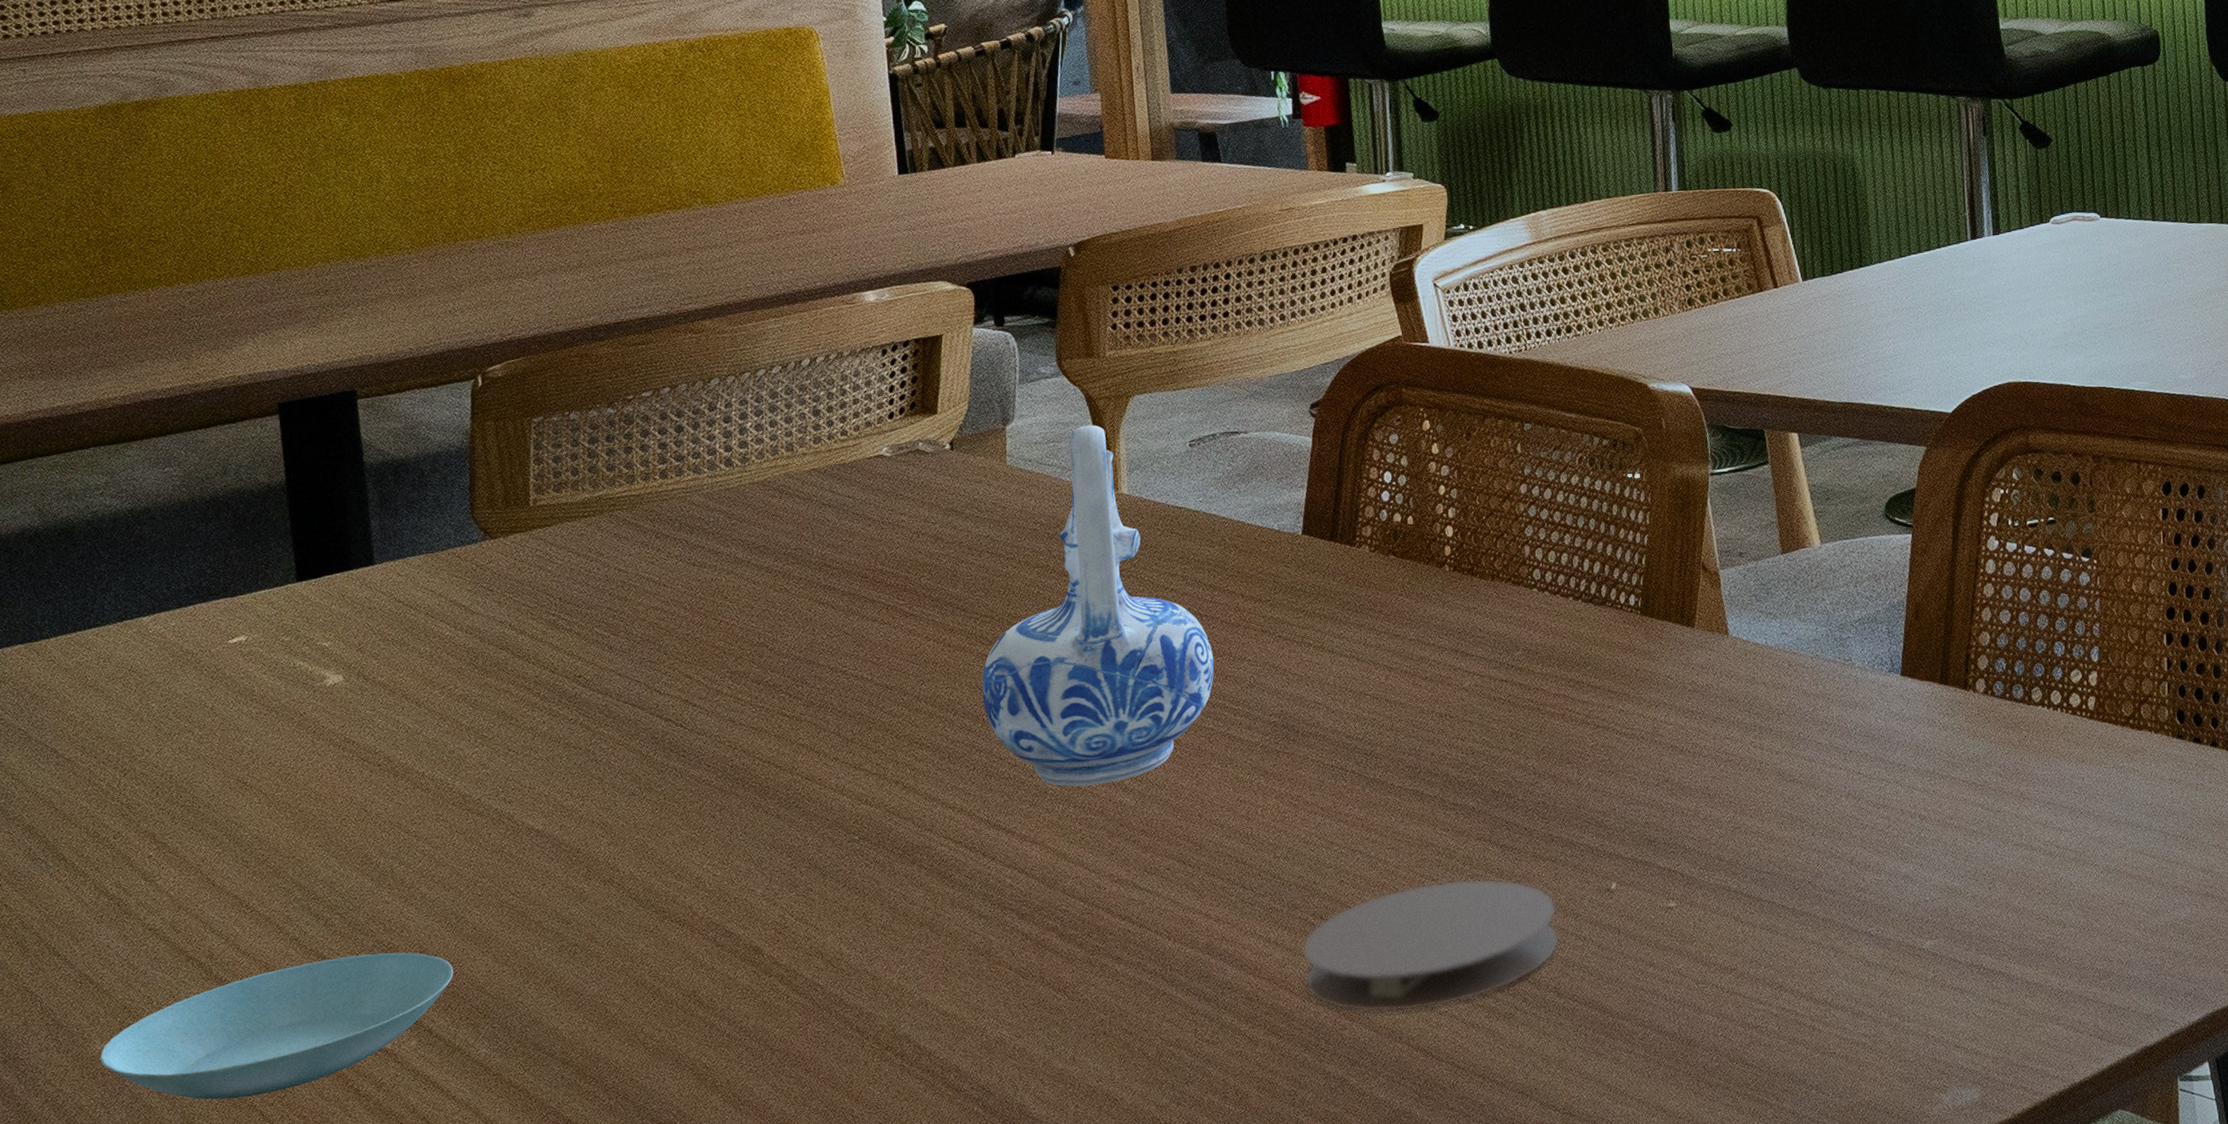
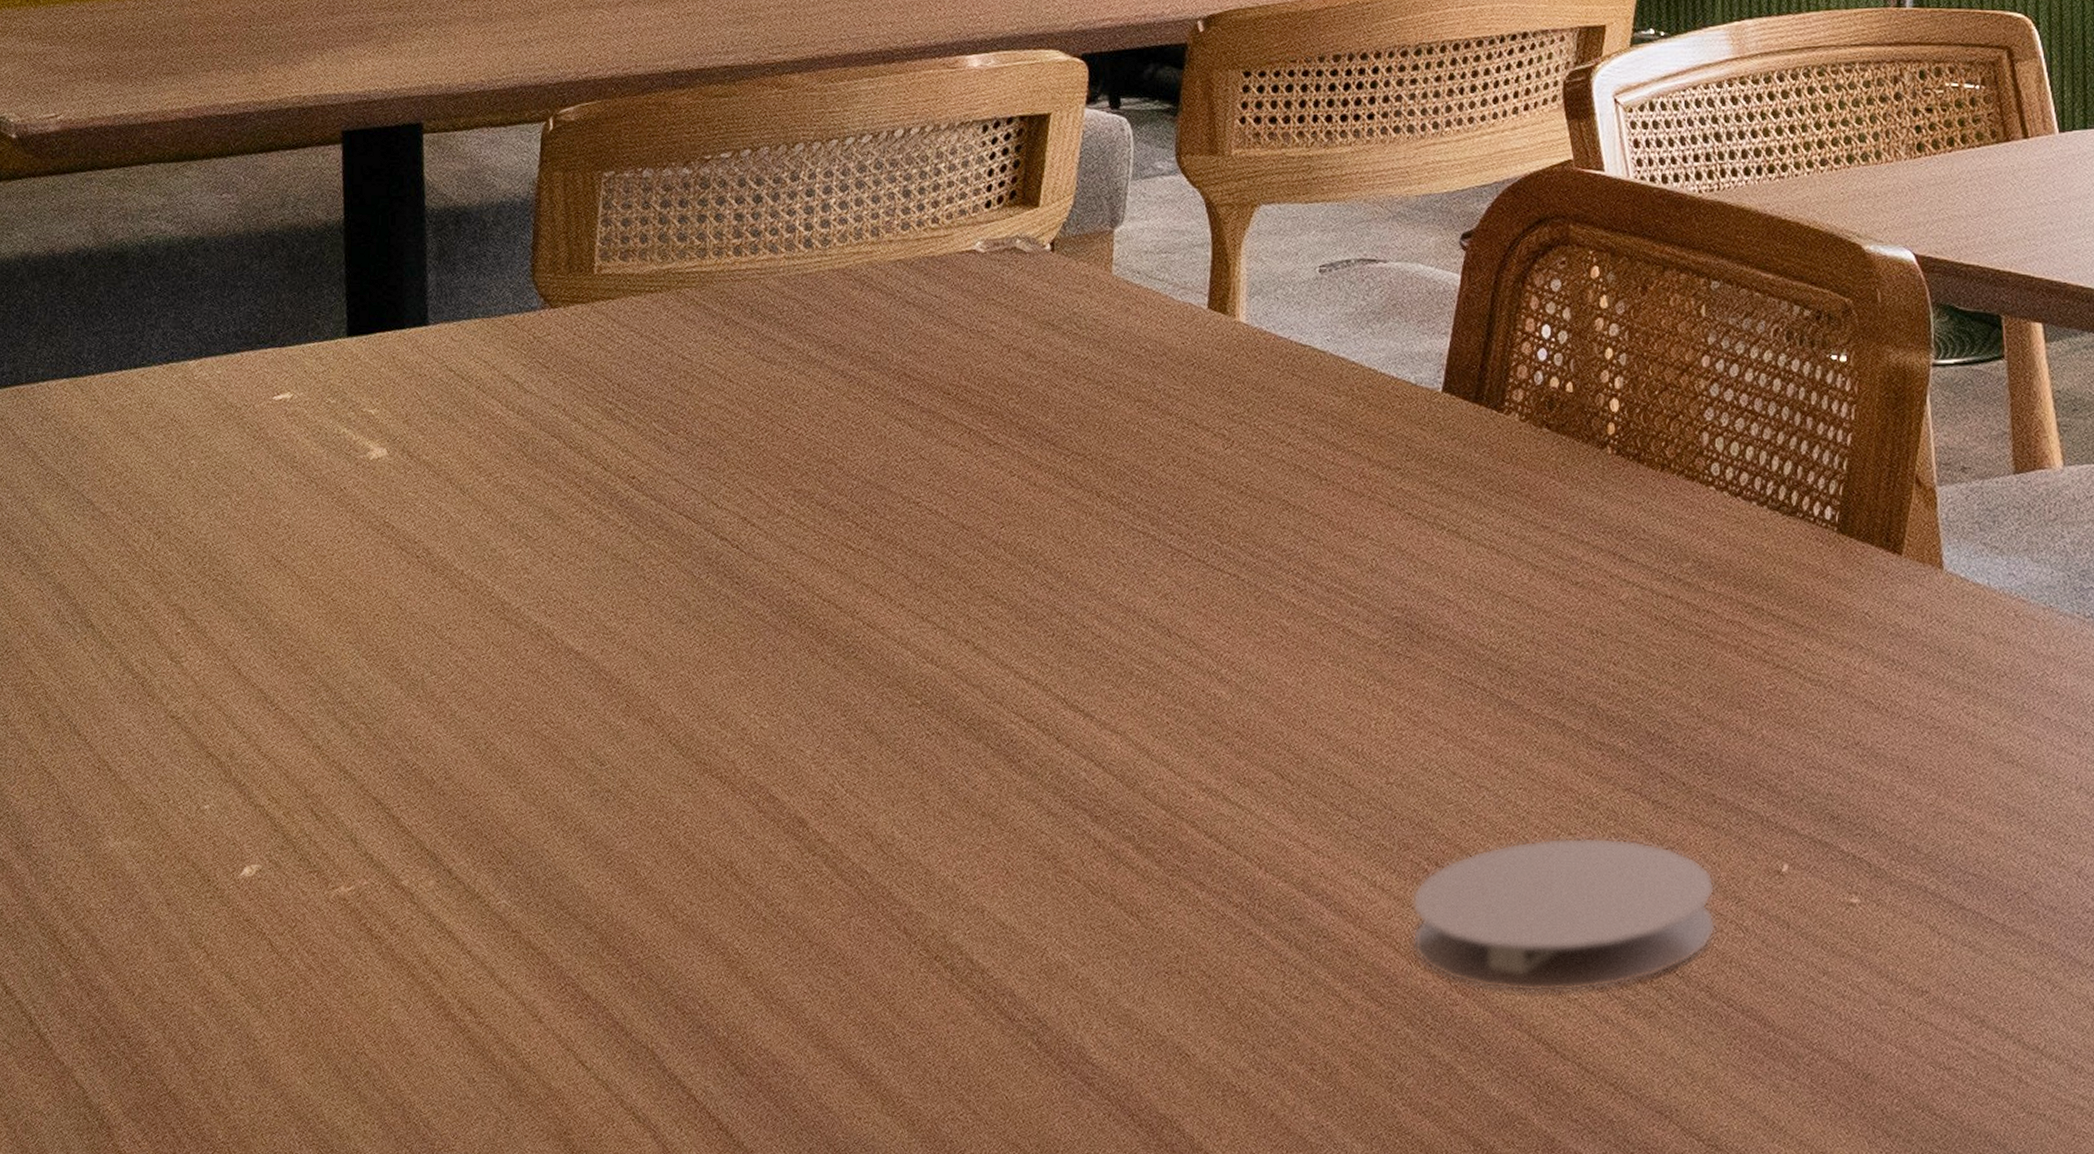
saucer: present [100,952,454,1100] -> none [112,773,479,923]
ceramic pitcher: present [981,425,1214,787] -> none [1068,236,1331,671]

